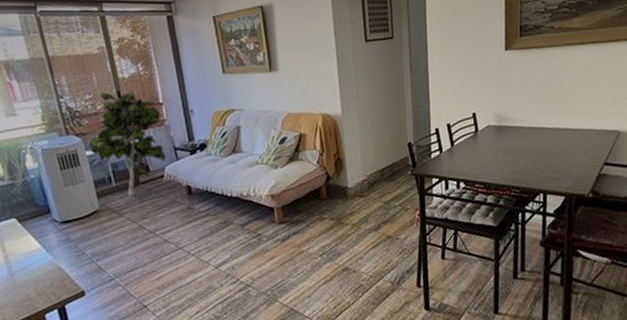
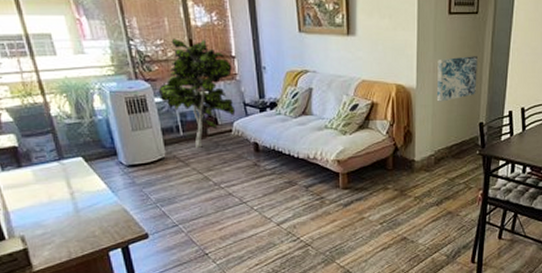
wall art: none [360,79,401,127] -> present [436,56,477,102]

